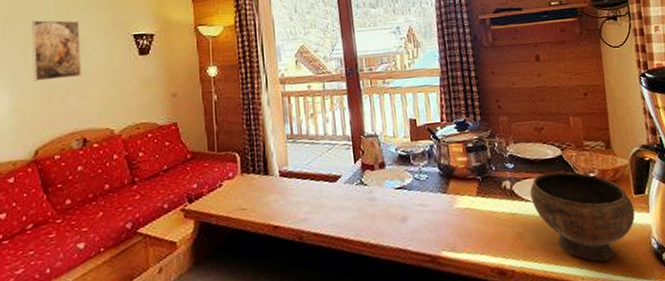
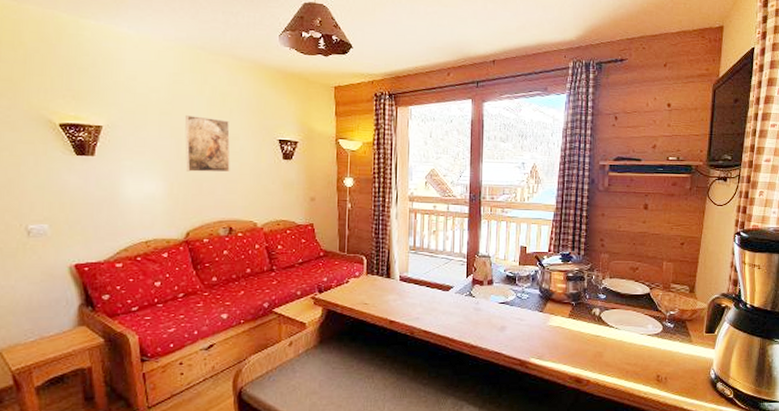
bowl: present [530,171,635,262] -> none [616,305,703,382]

